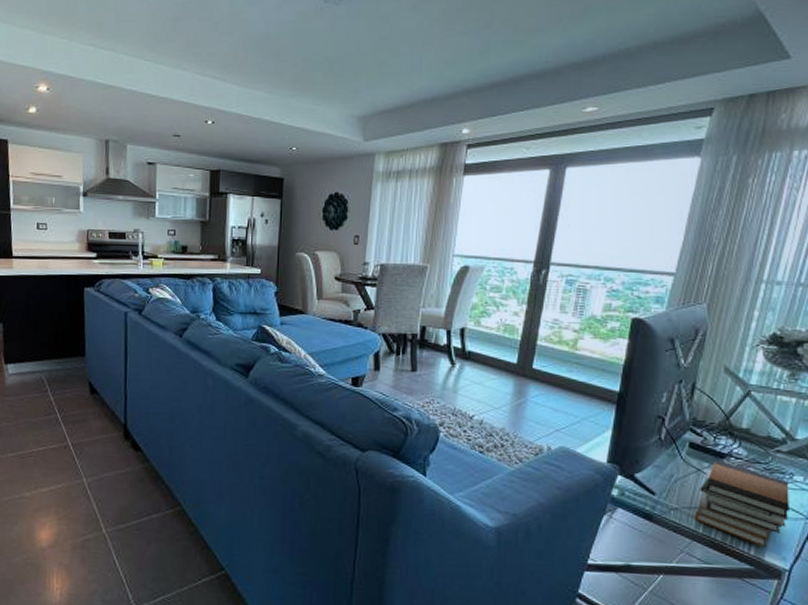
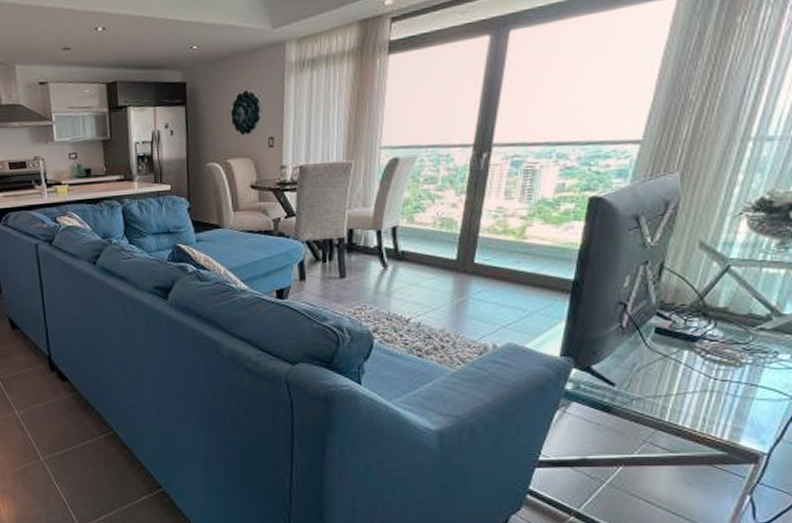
book stack: present [694,460,789,548] -> none [659,344,772,432]

